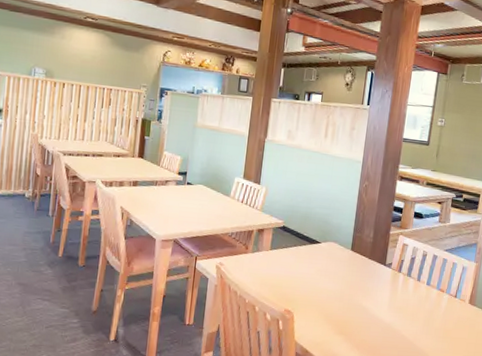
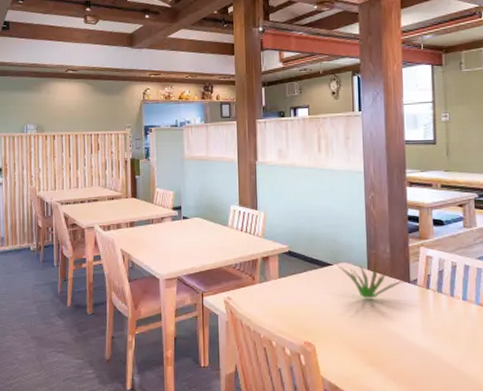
succulent plant: none [325,239,384,276] -> present [337,256,407,299]

